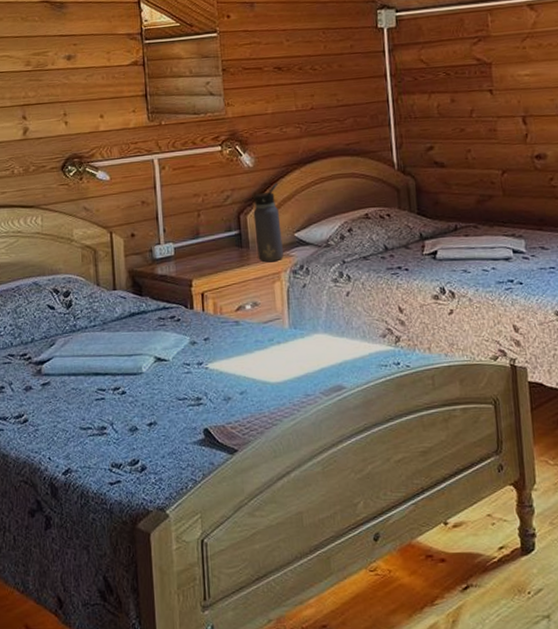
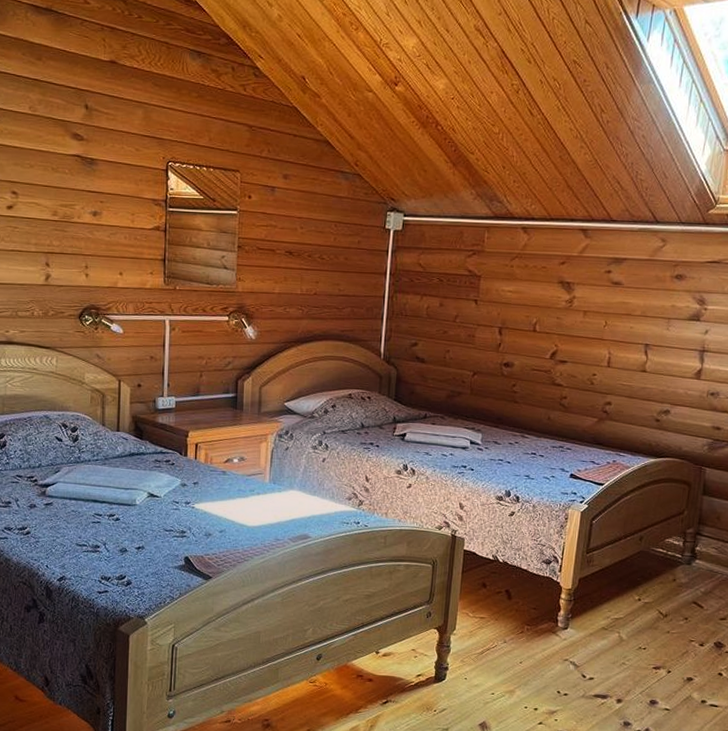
water bottle: present [253,183,284,263] -> none [249,356,275,425]

